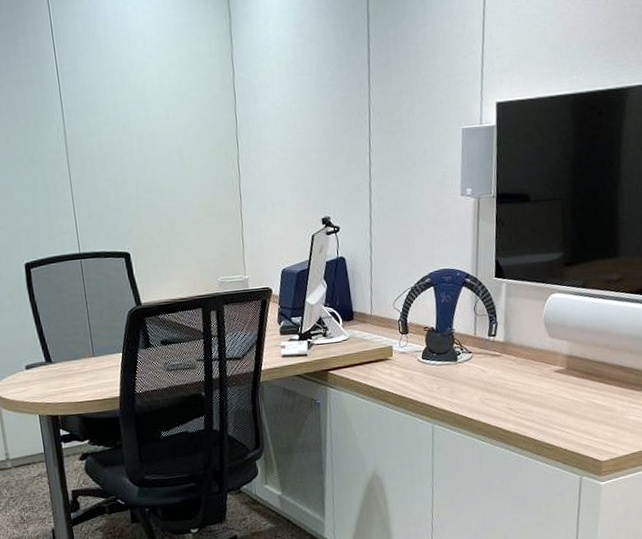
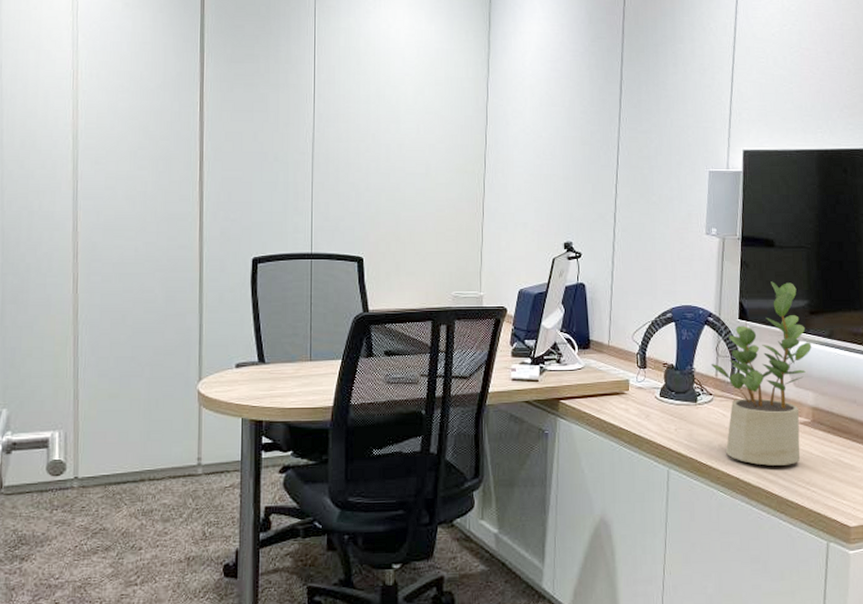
potted plant: none [469,236,566,414] -> present [711,281,811,466]

